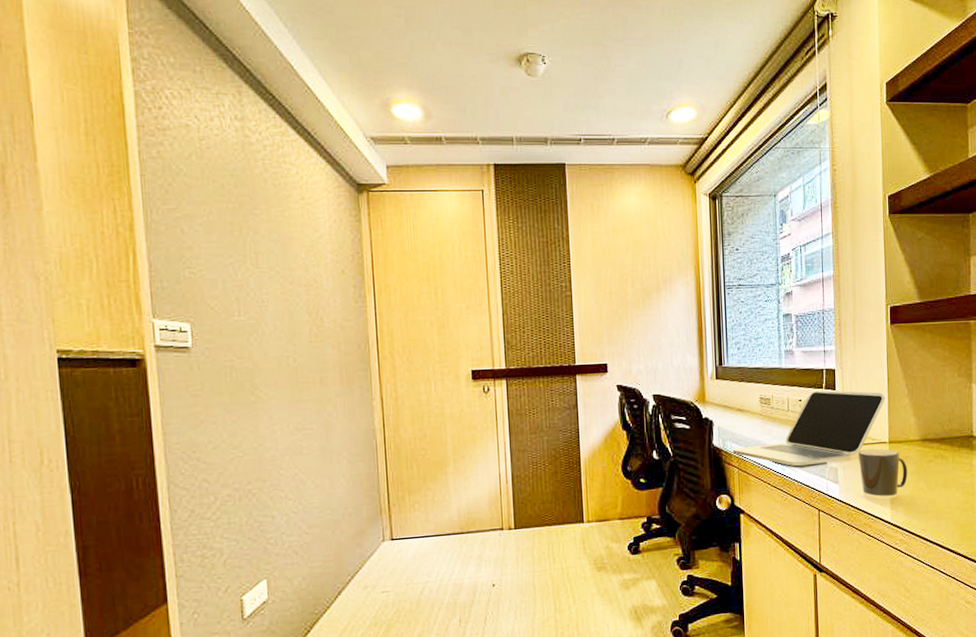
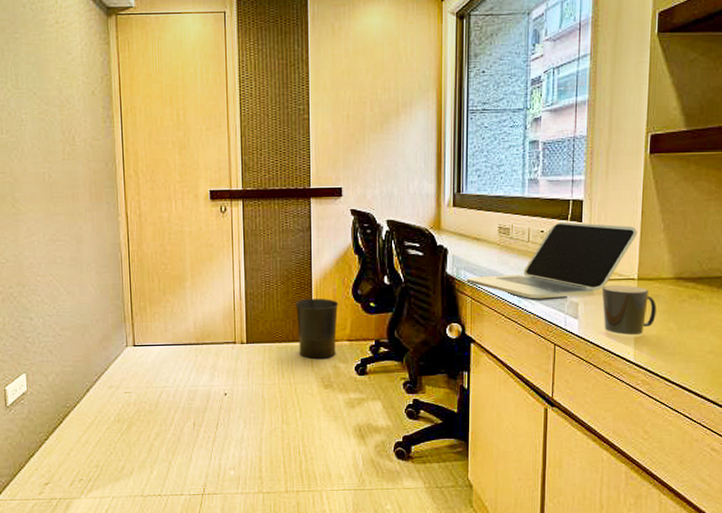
waste bin: none [564,477,609,541] -> present [295,298,339,360]

